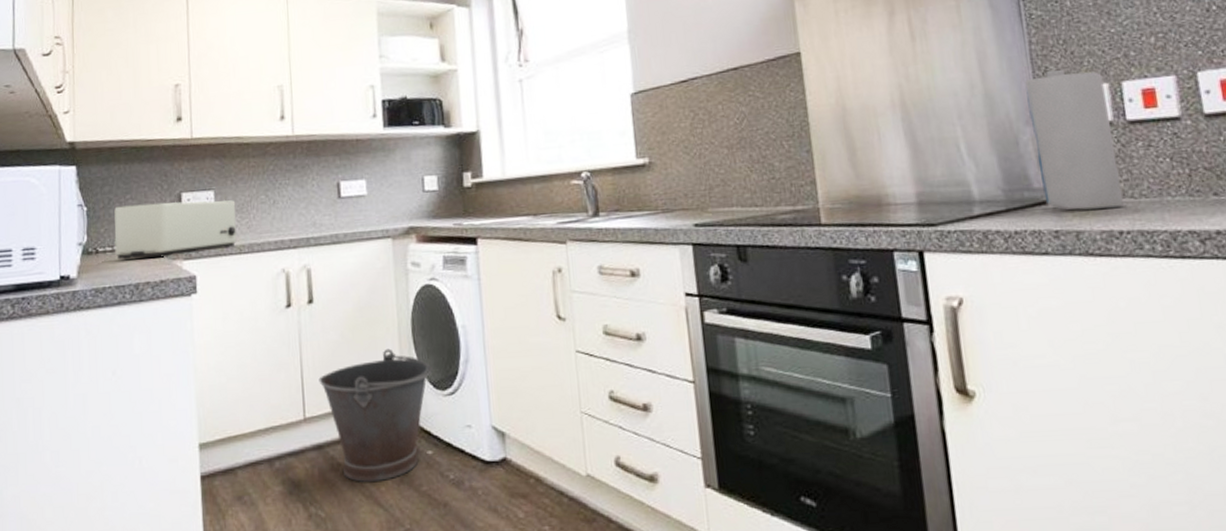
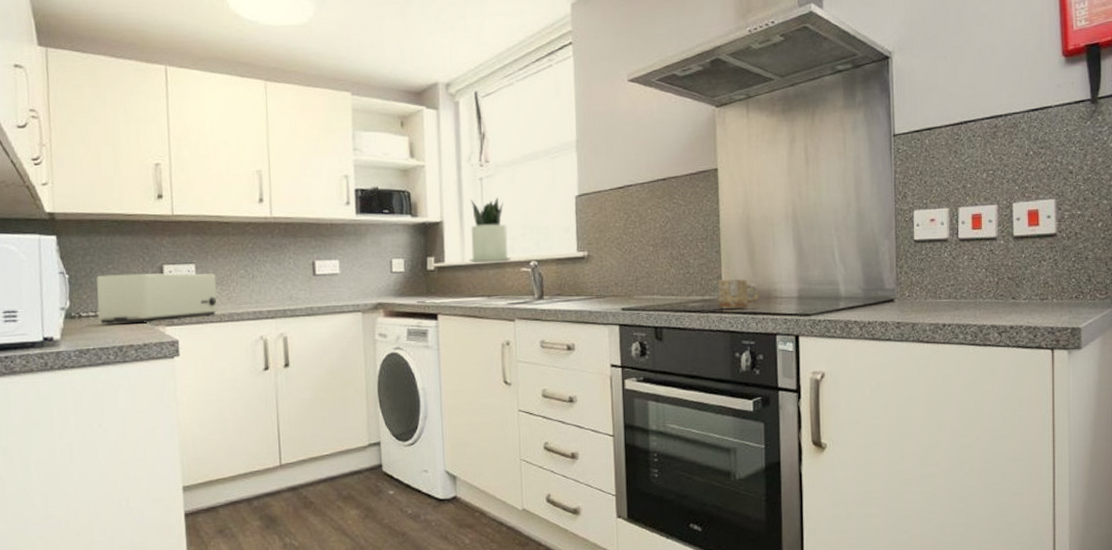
bucket: present [318,348,433,482] -> none [293,406,395,517]
planter: none [510,100,559,178] -> present [469,197,511,264]
mug: none [811,183,867,222] -> present [717,278,759,310]
paper towel holder: present [1025,69,1123,211] -> none [888,195,948,307]

